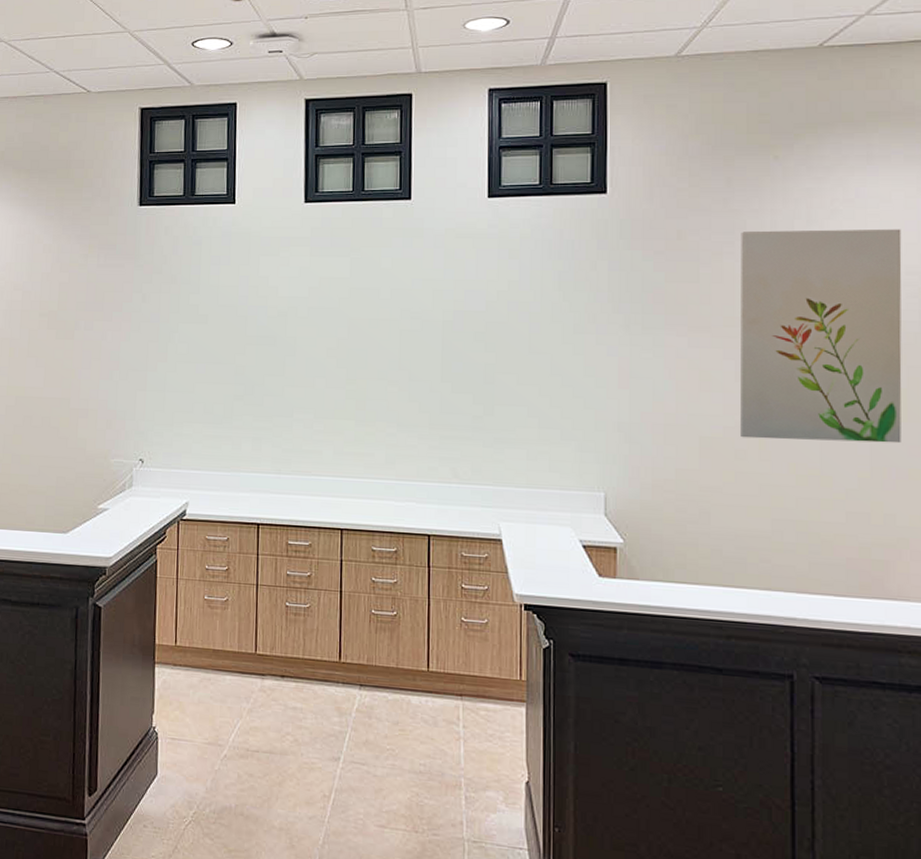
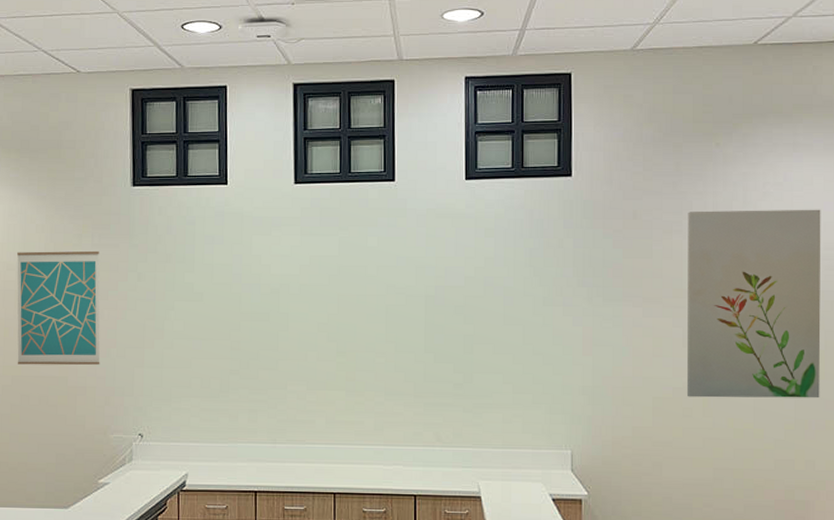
wall art: none [21,271,105,387] -> present [16,250,100,366]

